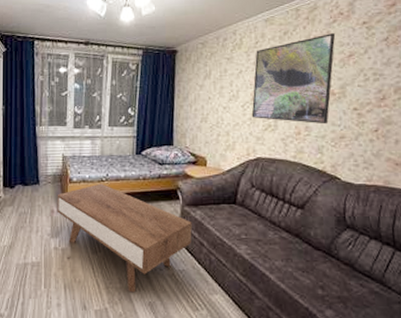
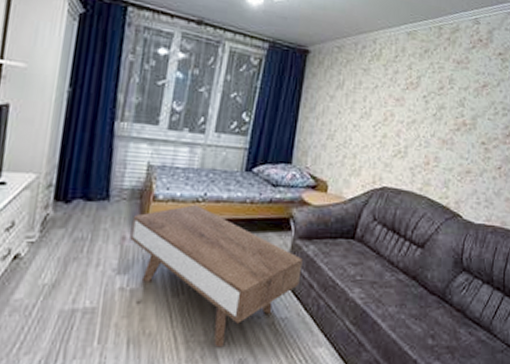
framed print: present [251,33,336,125] -> none [382,59,473,157]

